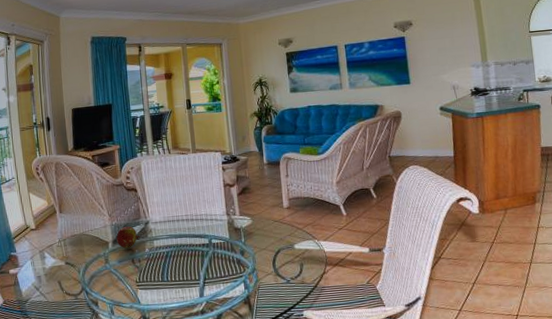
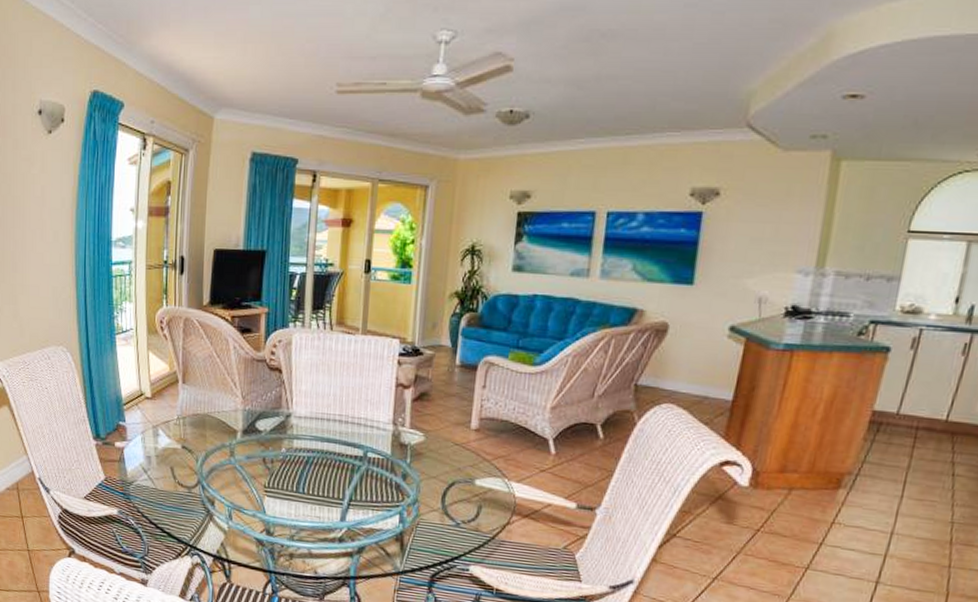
fruit: present [116,226,141,249] -> none [247,415,279,443]

